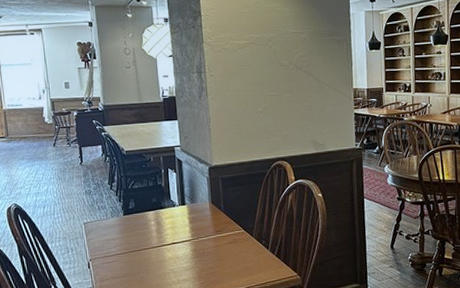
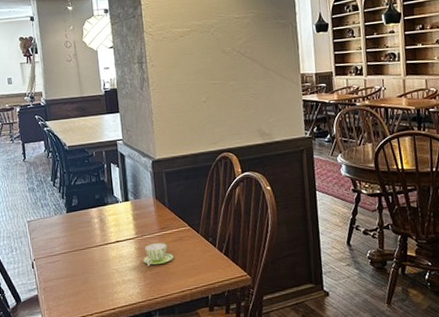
cup: none [198,244,228,266] -> present [142,242,174,266]

